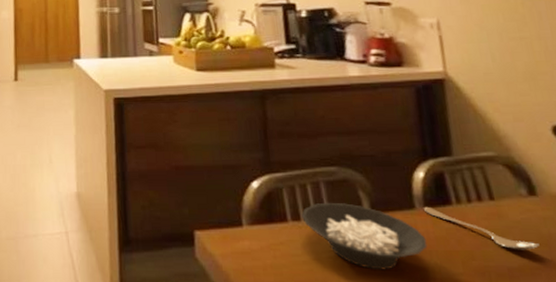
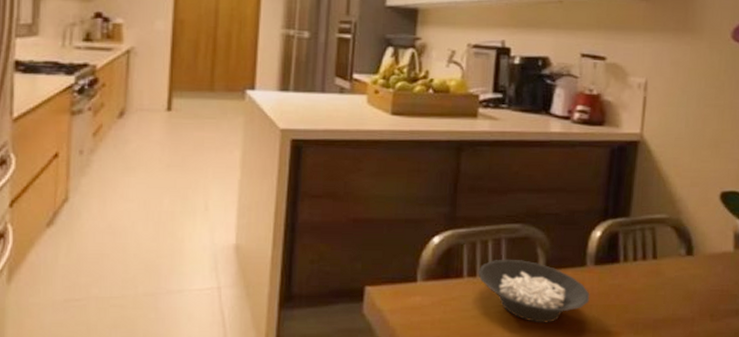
spoon: present [423,206,540,250] -> none [593,264,685,304]

